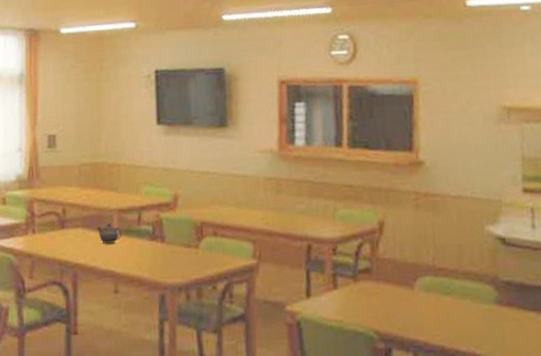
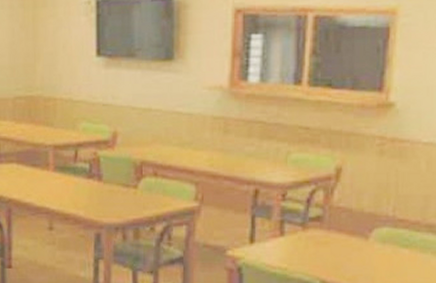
teapot: present [97,223,122,244] -> none [31,159,58,180]

